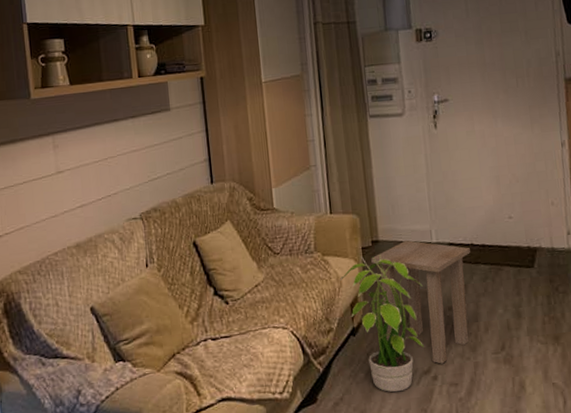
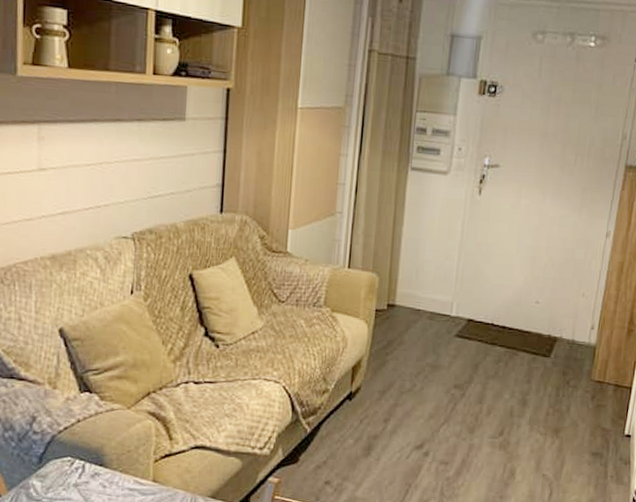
potted plant: present [340,254,424,393] -> none [346,319,433,463]
side table: present [371,240,470,364] -> none [383,310,489,441]

